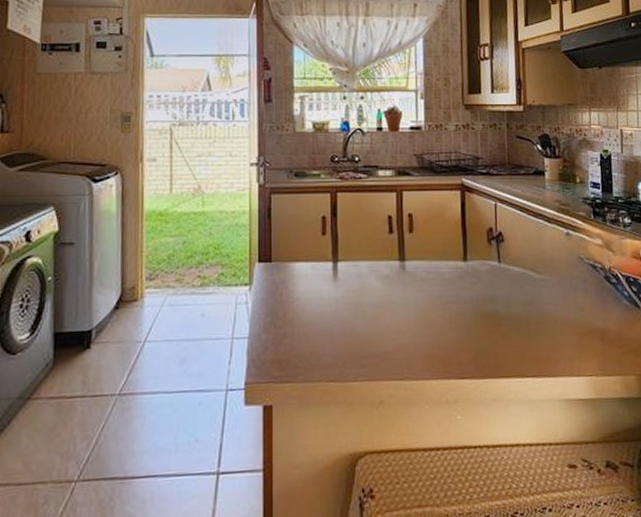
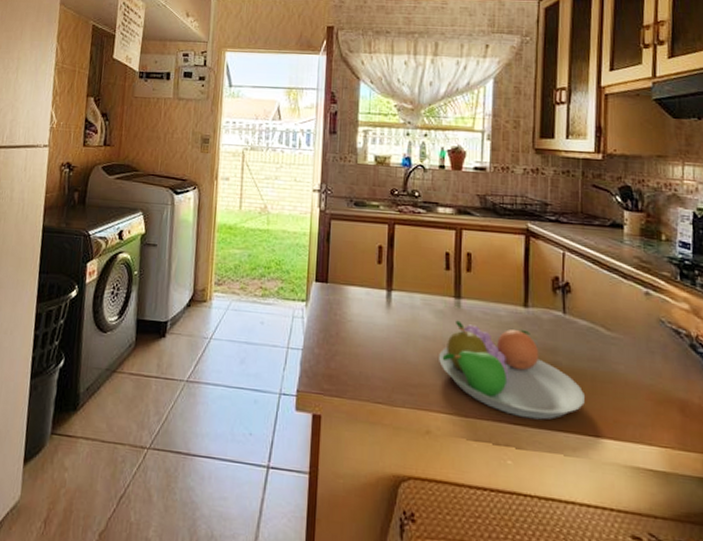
fruit bowl: none [388,283,522,371] -> present [439,320,585,420]

